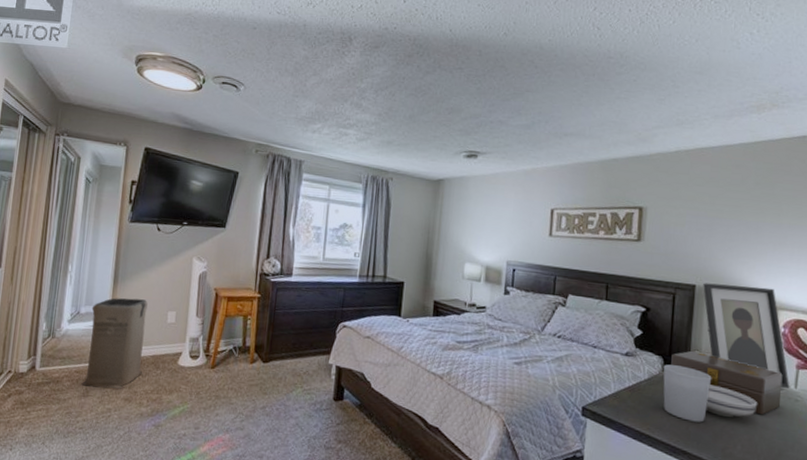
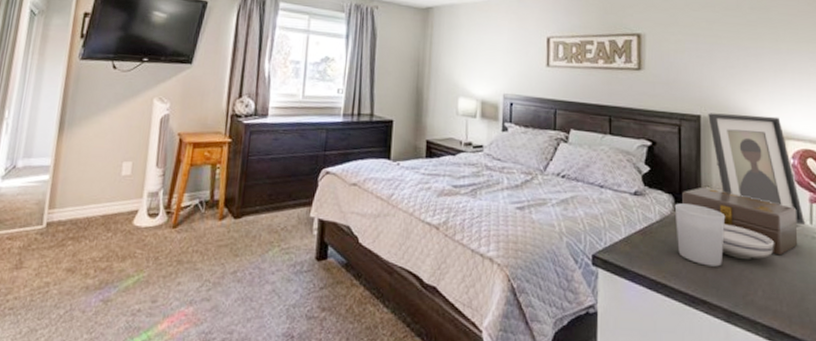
laundry basket: present [81,298,148,389] -> none [14,147,99,258]

